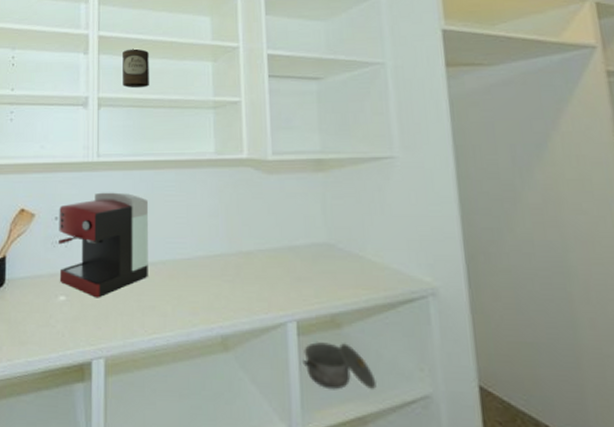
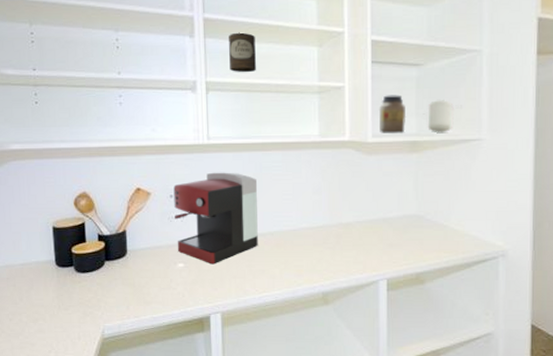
jar: none [278,109,309,152] -> present [378,95,407,134]
cooking pot: present [303,342,377,390] -> none [390,295,450,332]
canister: none [326,115,369,150] -> present [422,100,462,132]

